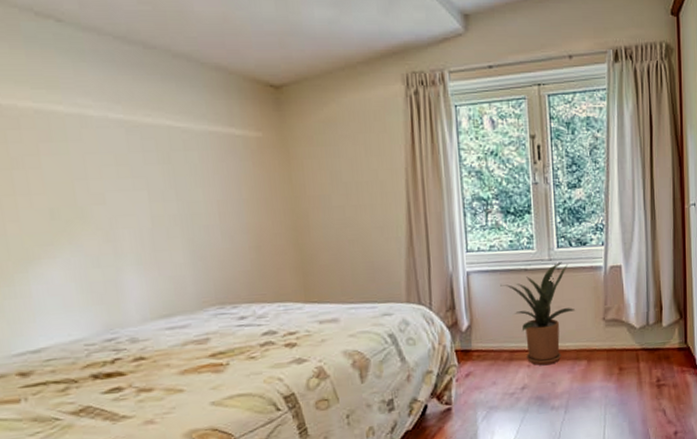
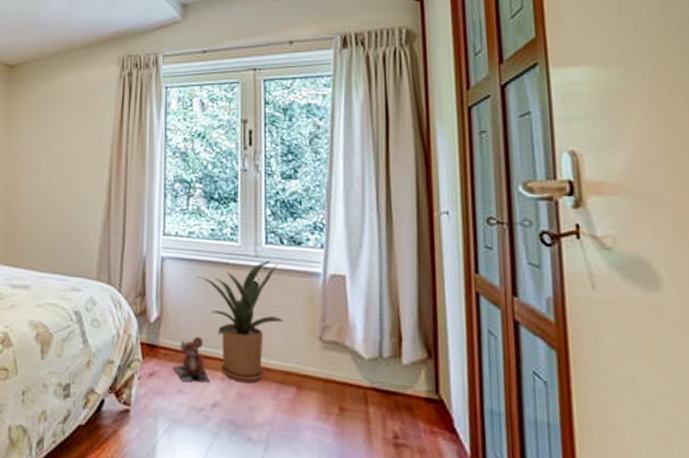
stuffed animal: none [486,335,519,375] -> present [173,336,210,383]

